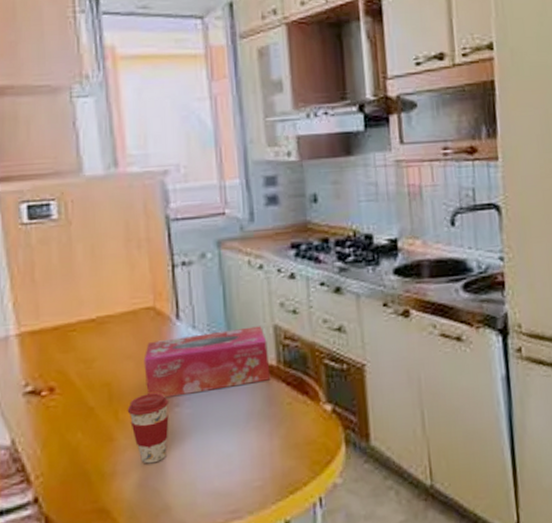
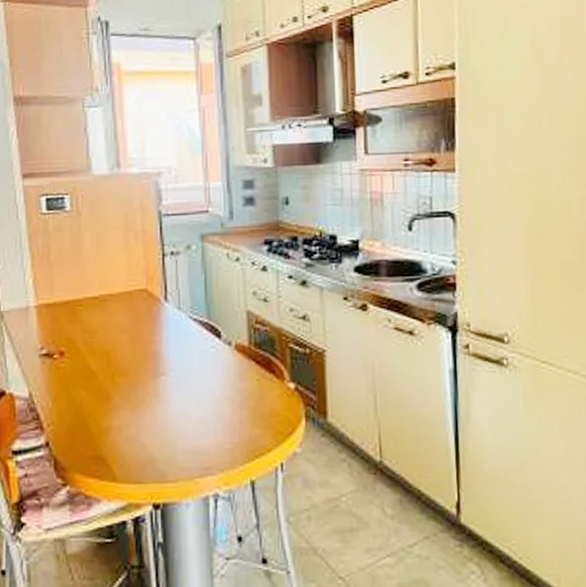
coffee cup: present [127,392,170,464] -> none [122,362,157,422]
tissue box: present [143,326,271,398] -> none [136,311,243,367]

